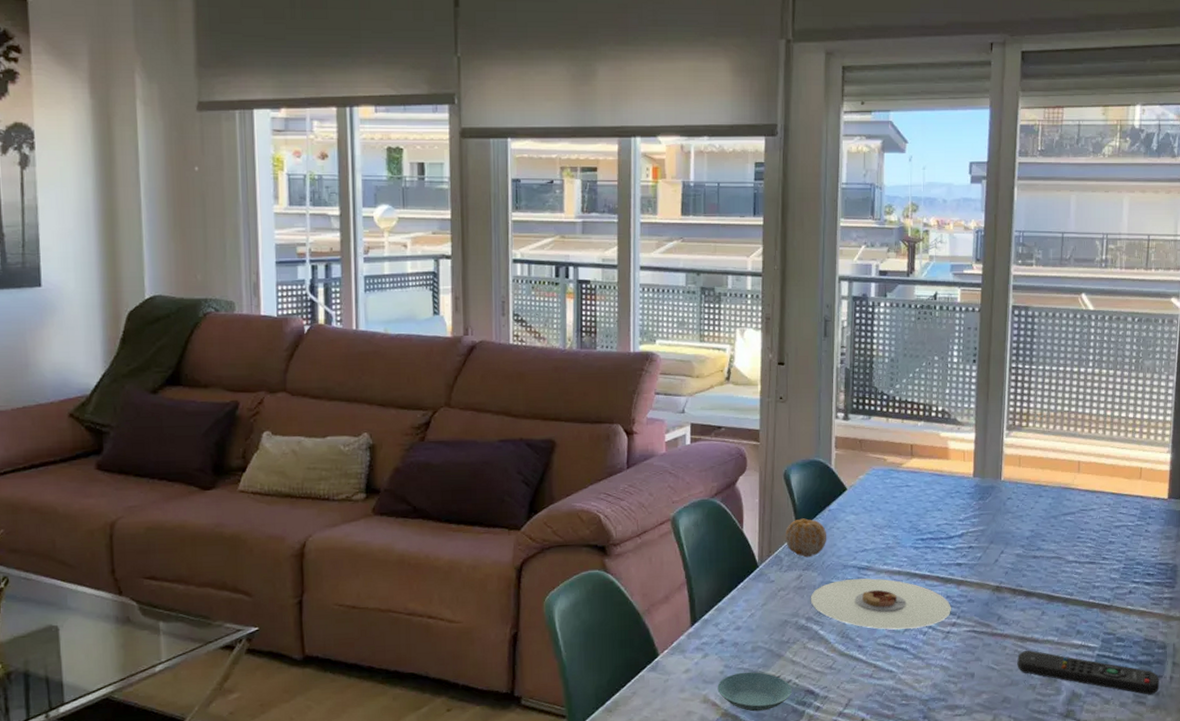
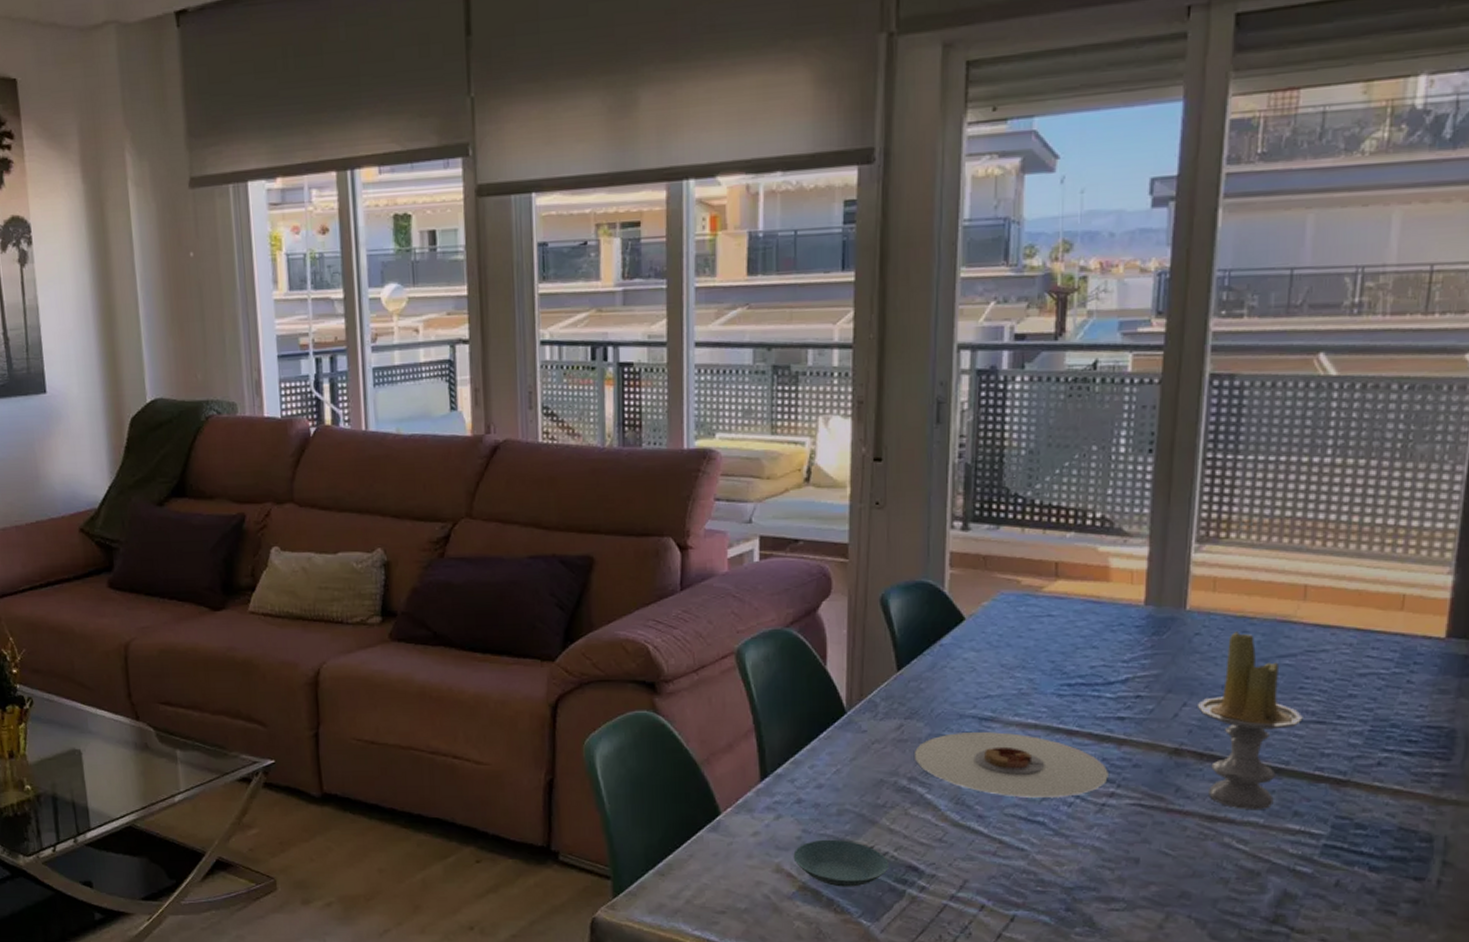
fruit: present [784,518,827,558] -> none [881,654,938,704]
candle: none [1010,496,1081,631] -> present [1197,632,1303,811]
remote control: present [1017,650,1160,695] -> none [1202,833,1420,902]

